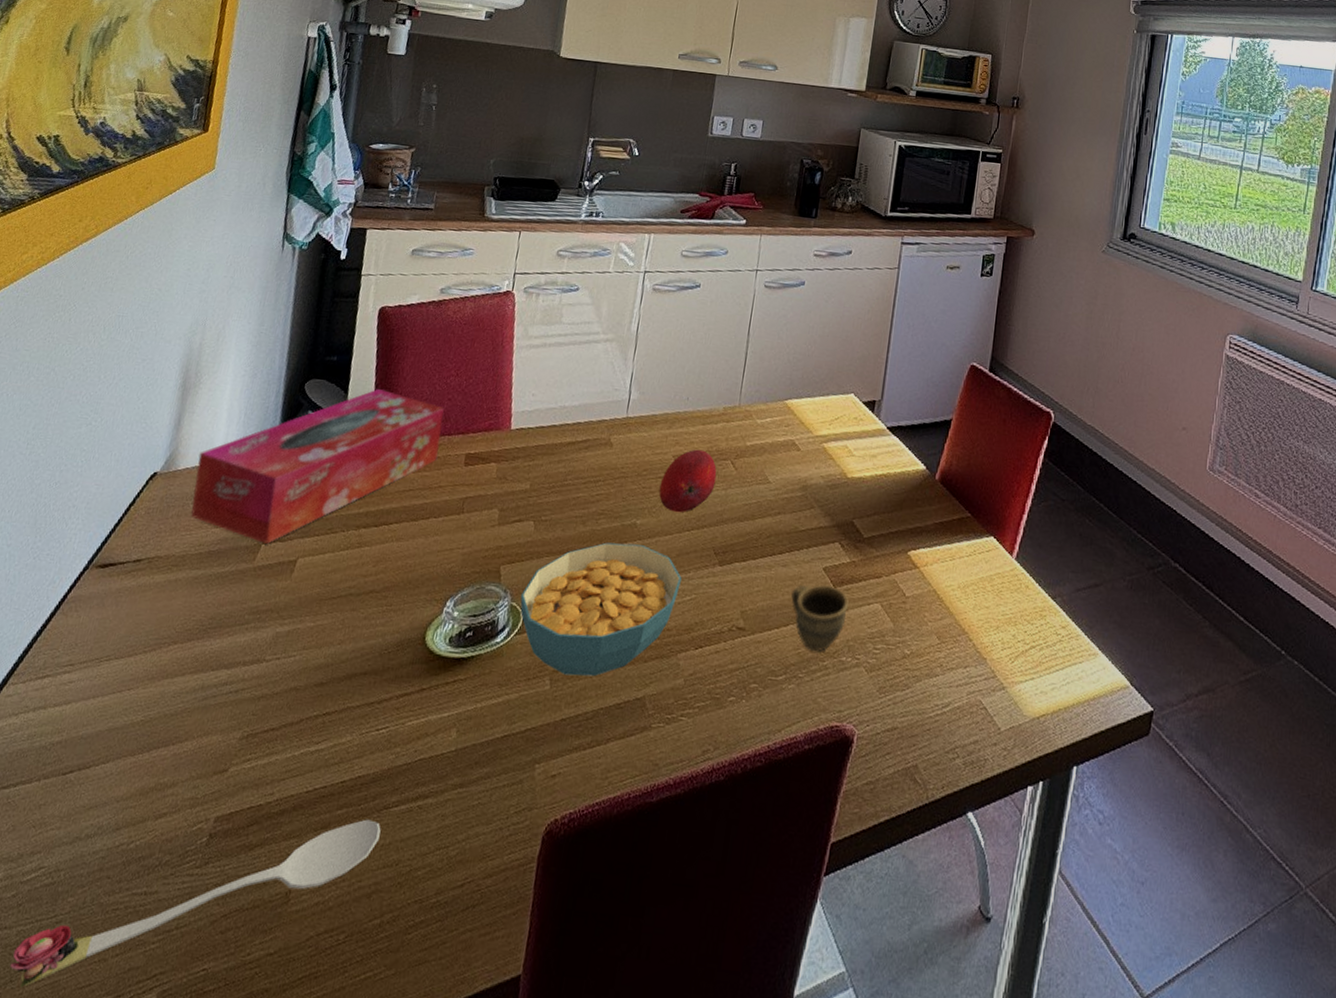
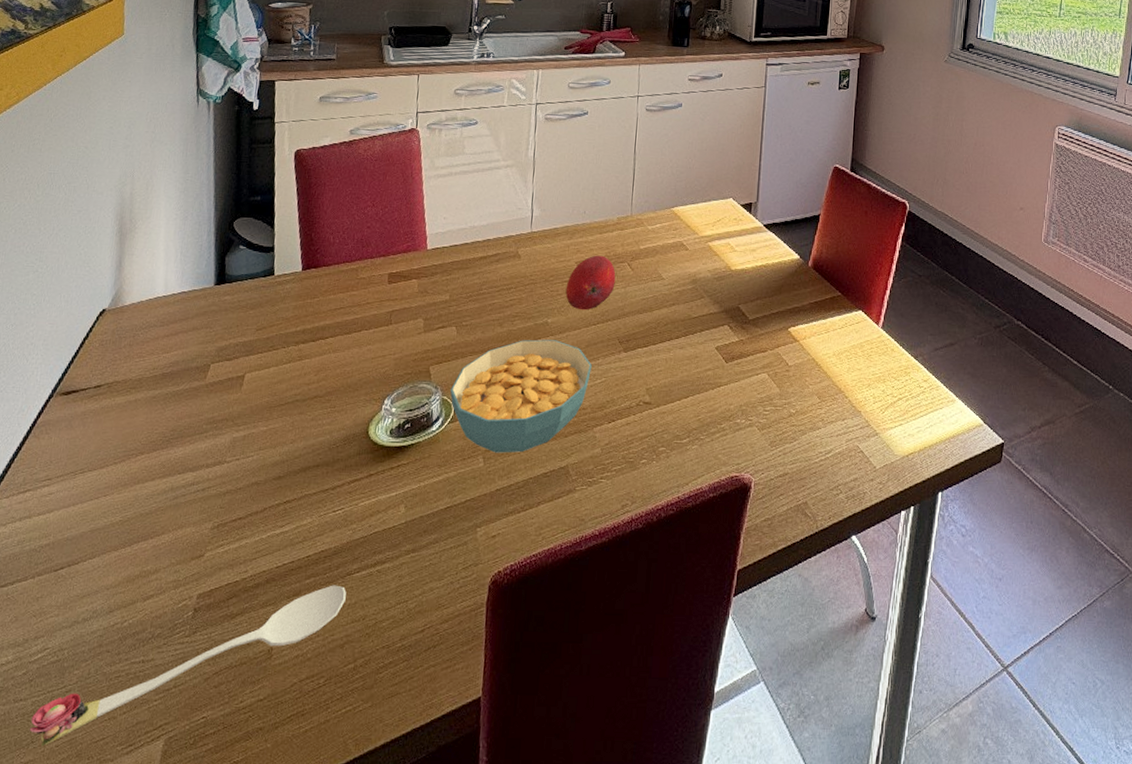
tissue box: present [191,388,445,544] -> none [141,221,366,363]
cup: present [791,584,849,652] -> none [689,361,740,417]

